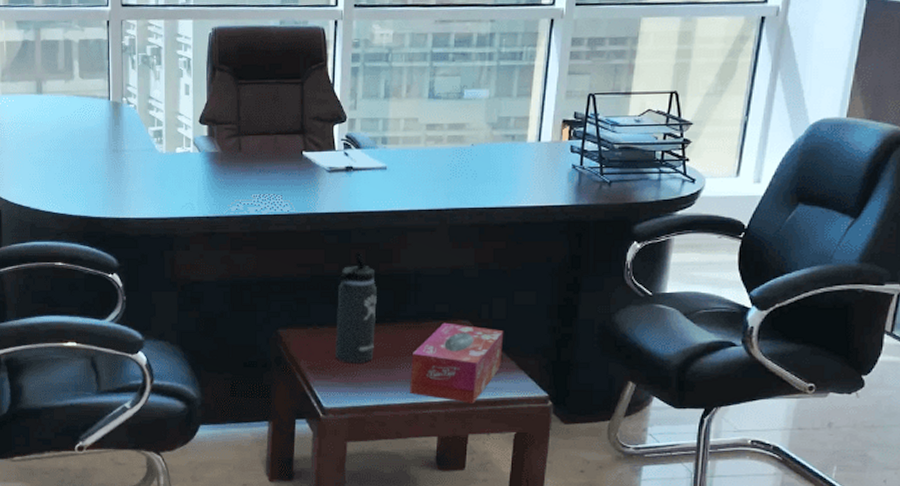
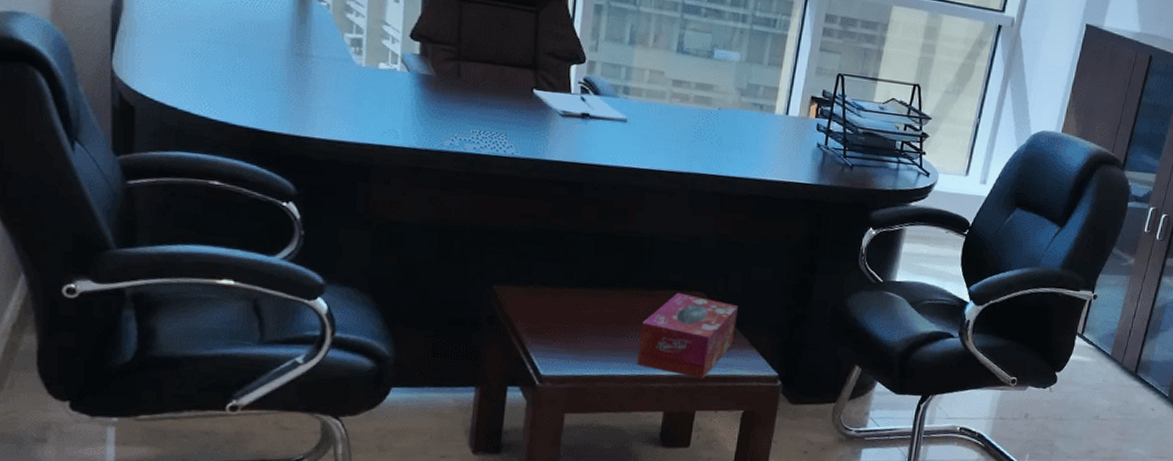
thermos bottle: present [334,252,377,362] -> none [557,208,608,329]

